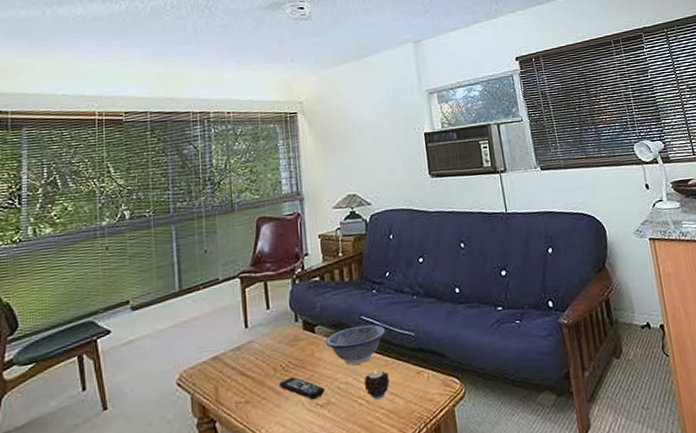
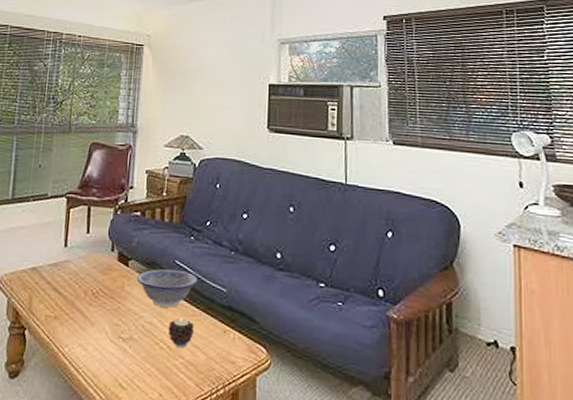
remote control: present [279,377,326,400] -> none [87,304,130,332]

